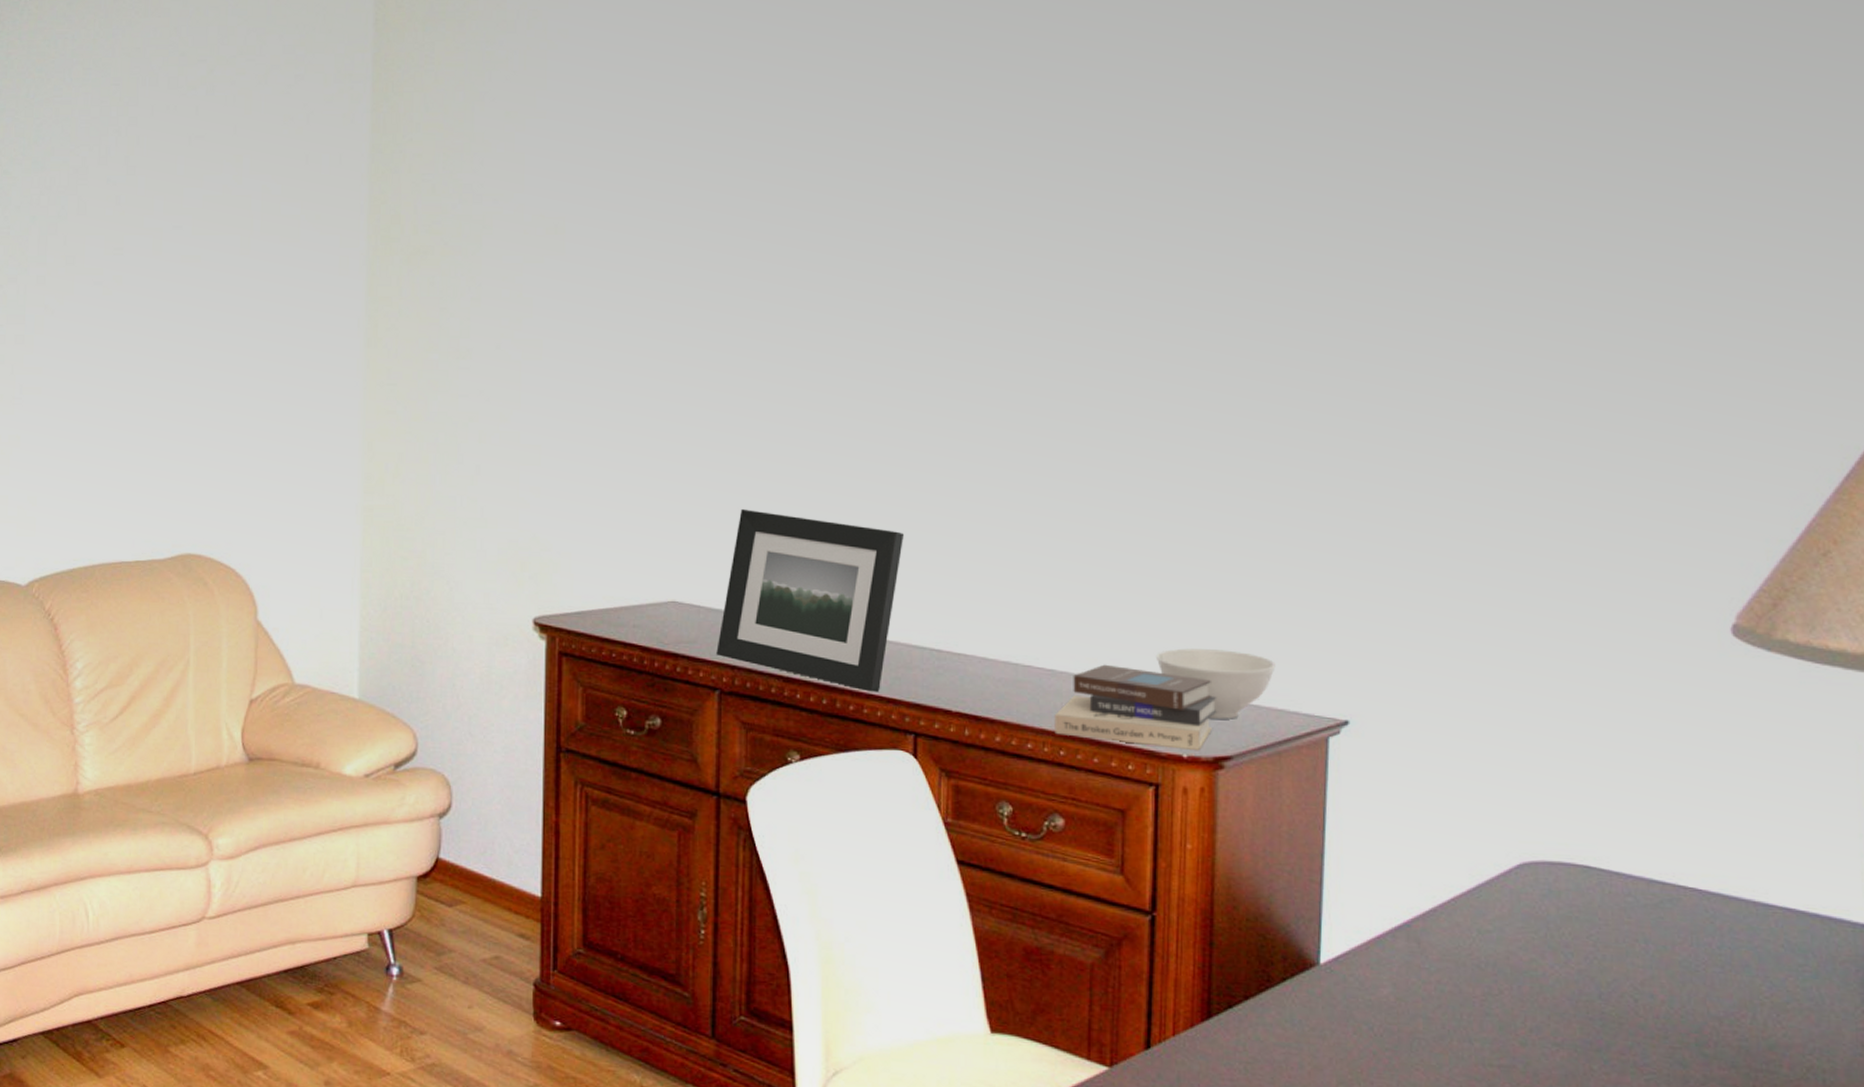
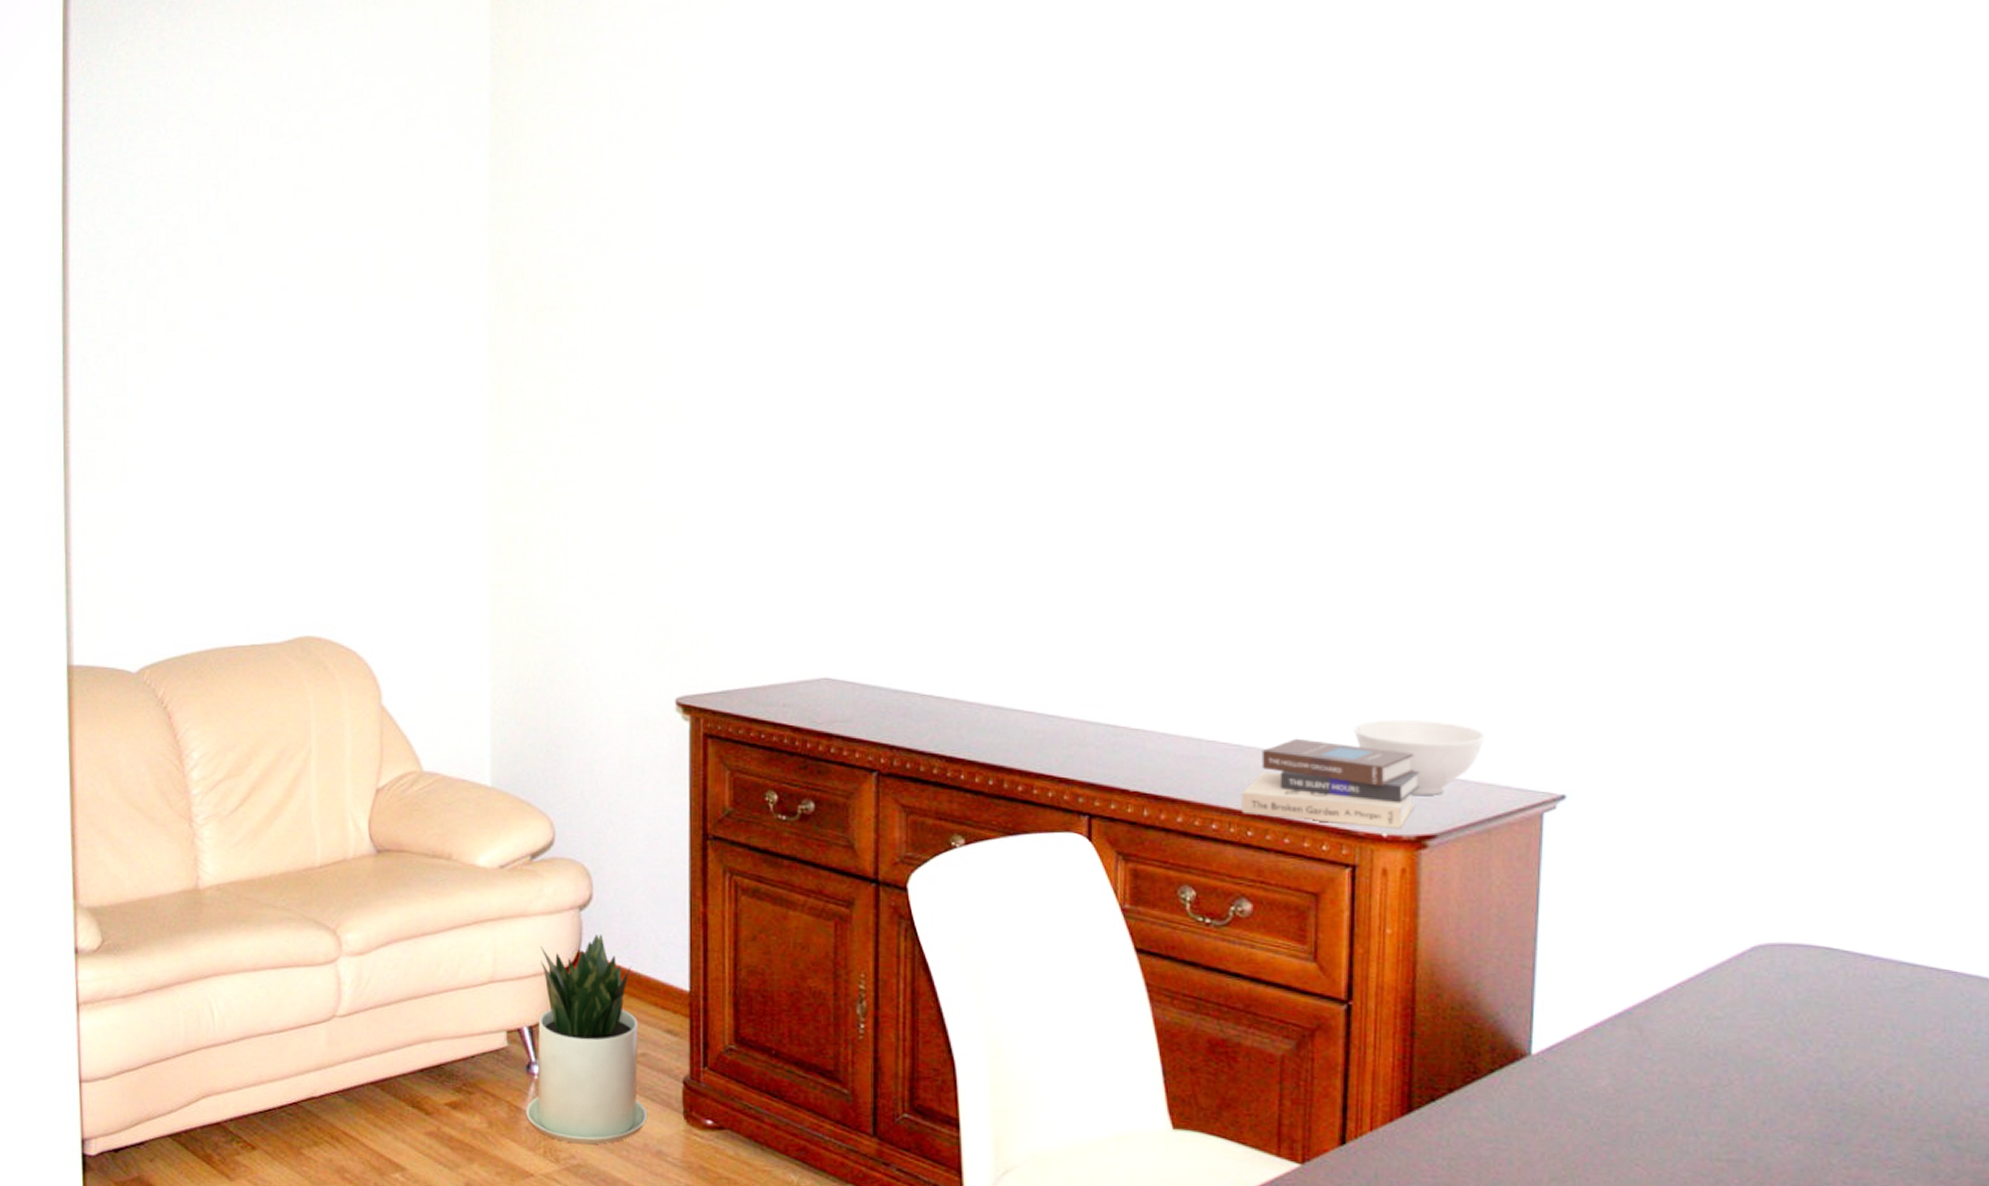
planter: none [384,842,500,1044] -> present [526,935,648,1145]
picture frame: present [716,509,903,692] -> none [873,579,1076,771]

